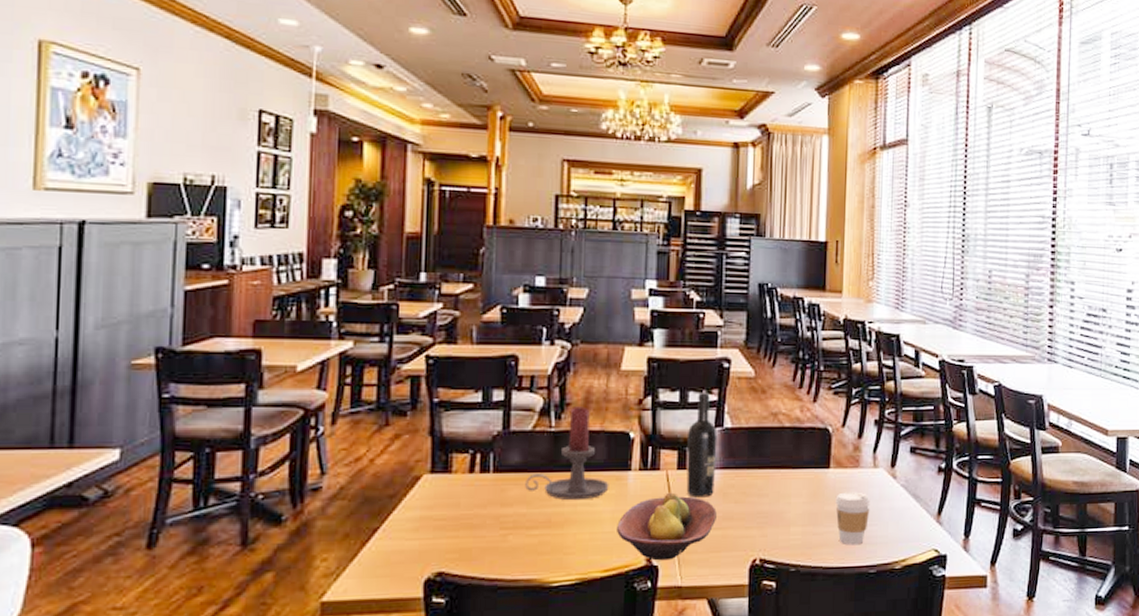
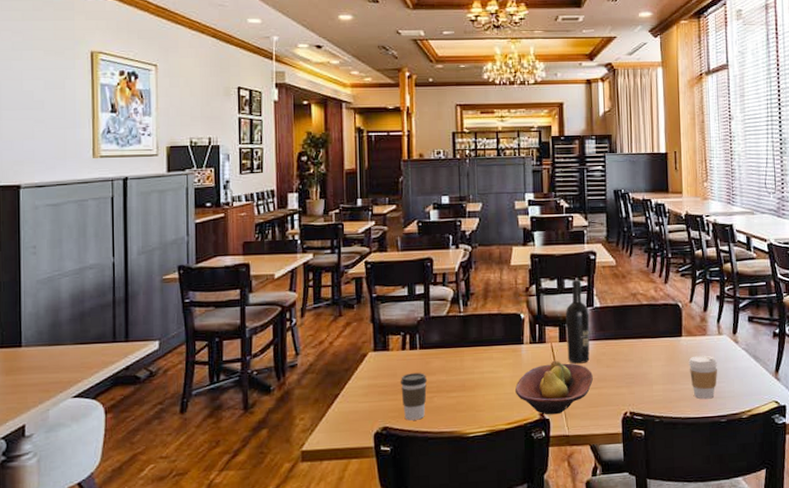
coffee cup: none [463,503,502,564] -> present [400,373,428,421]
candle holder: present [525,406,609,501] -> none [444,295,507,369]

